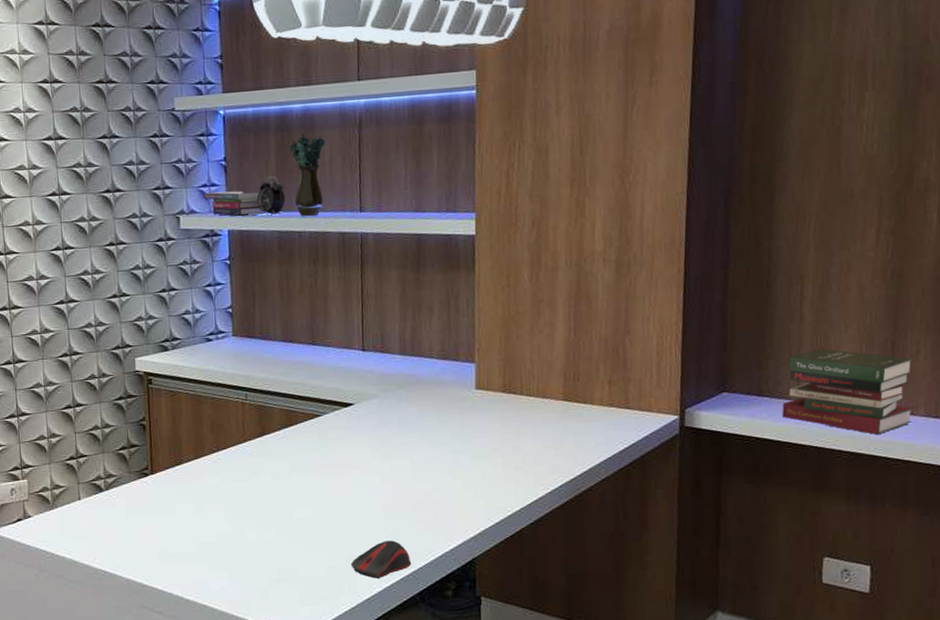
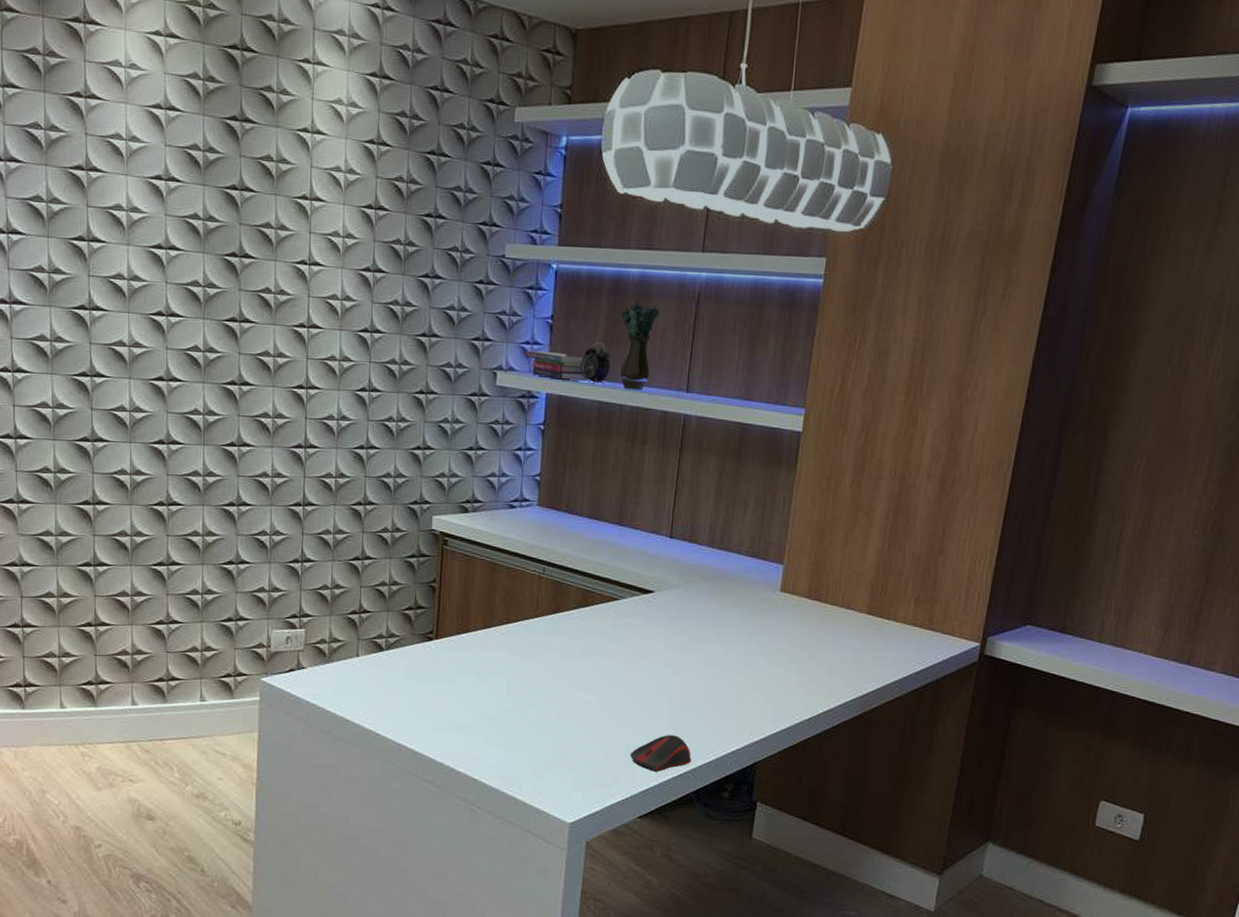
books: present [782,348,913,435] -> none [1082,592,1219,686]

